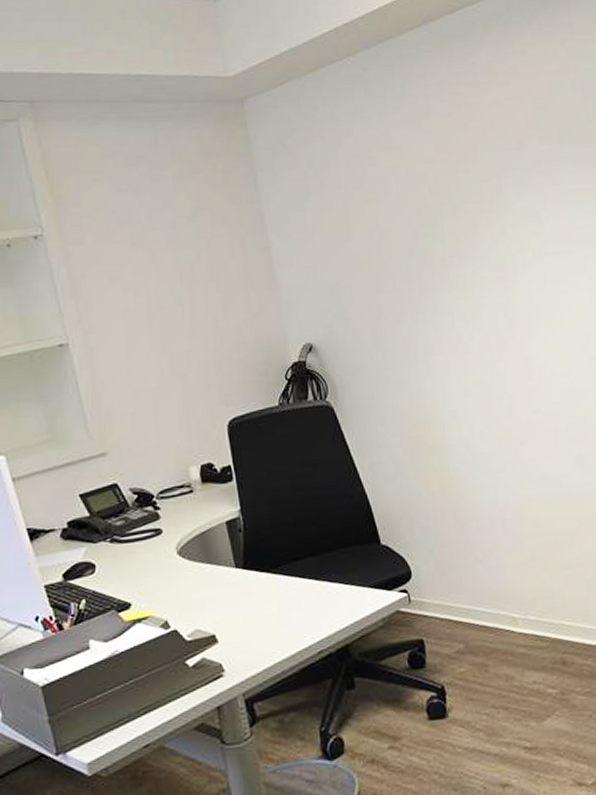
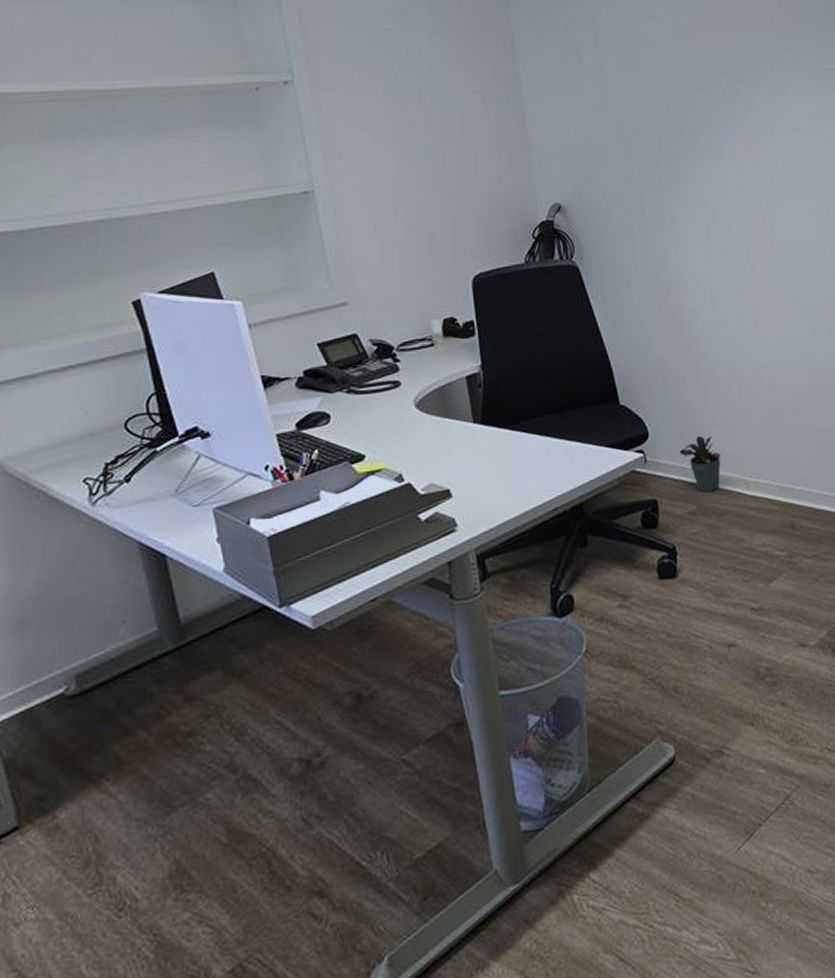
potted plant: none [443,573,487,631] -> present [679,436,721,492]

